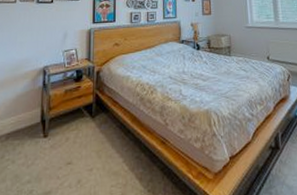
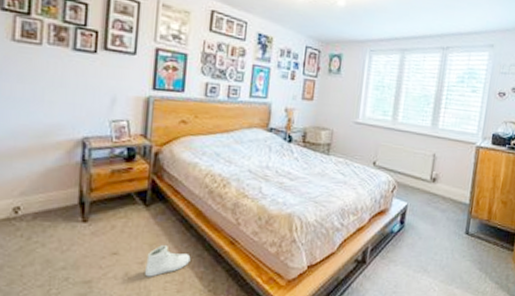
sneaker: none [94,150,131,183] -> present [145,244,191,277]

